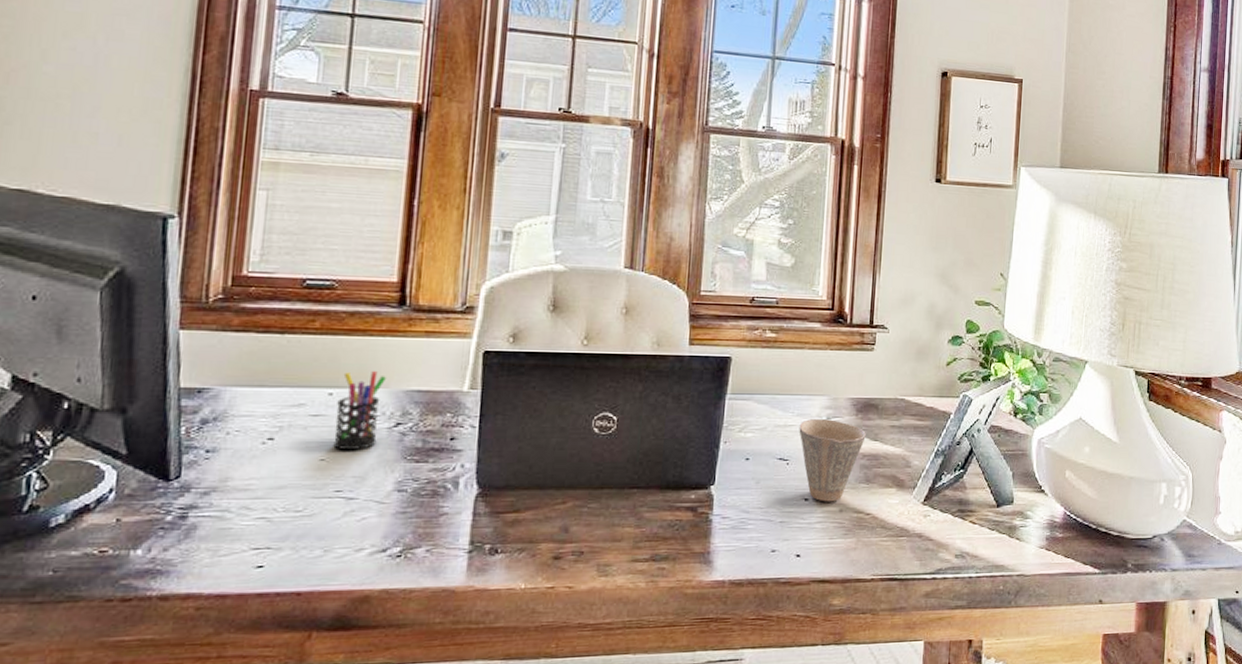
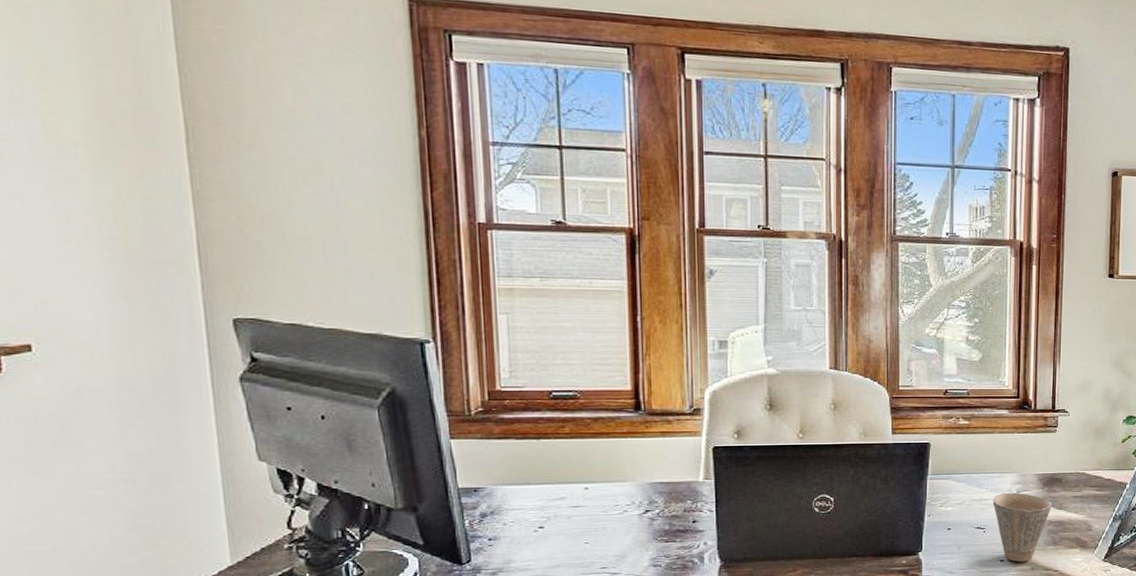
pen holder: present [333,371,387,449] -> none [593,468,633,534]

